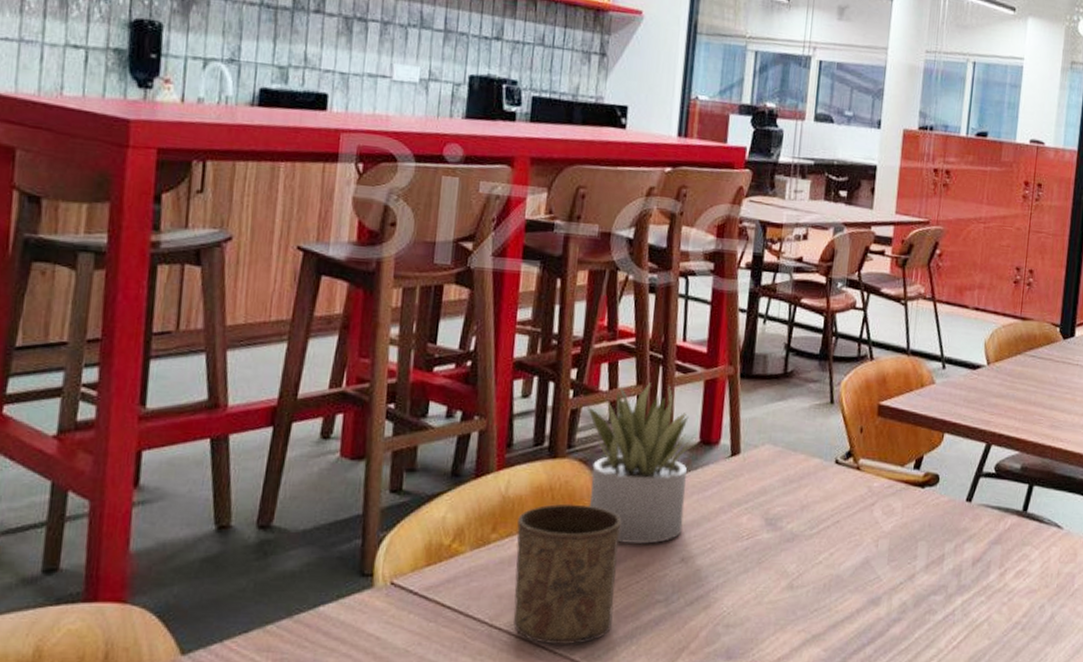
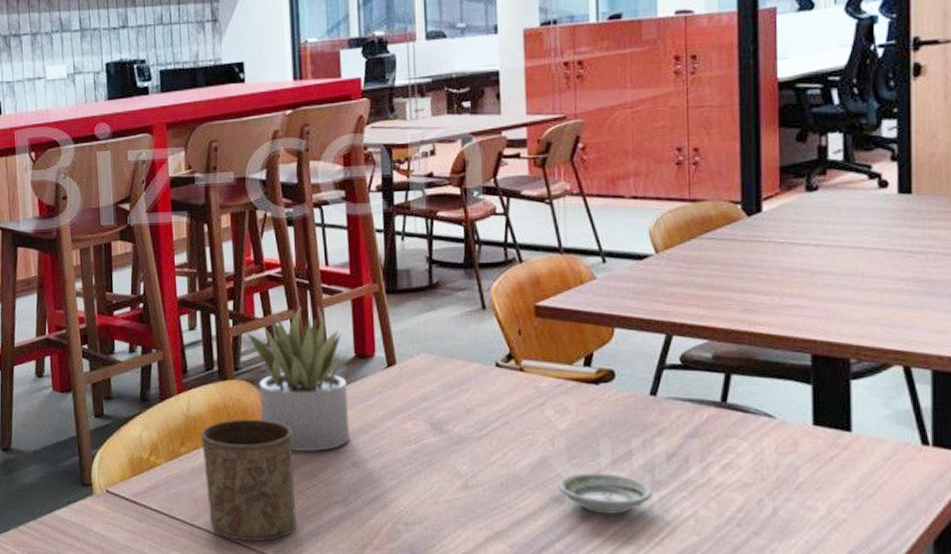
saucer: none [875,575,957,618] -> present [557,473,653,514]

